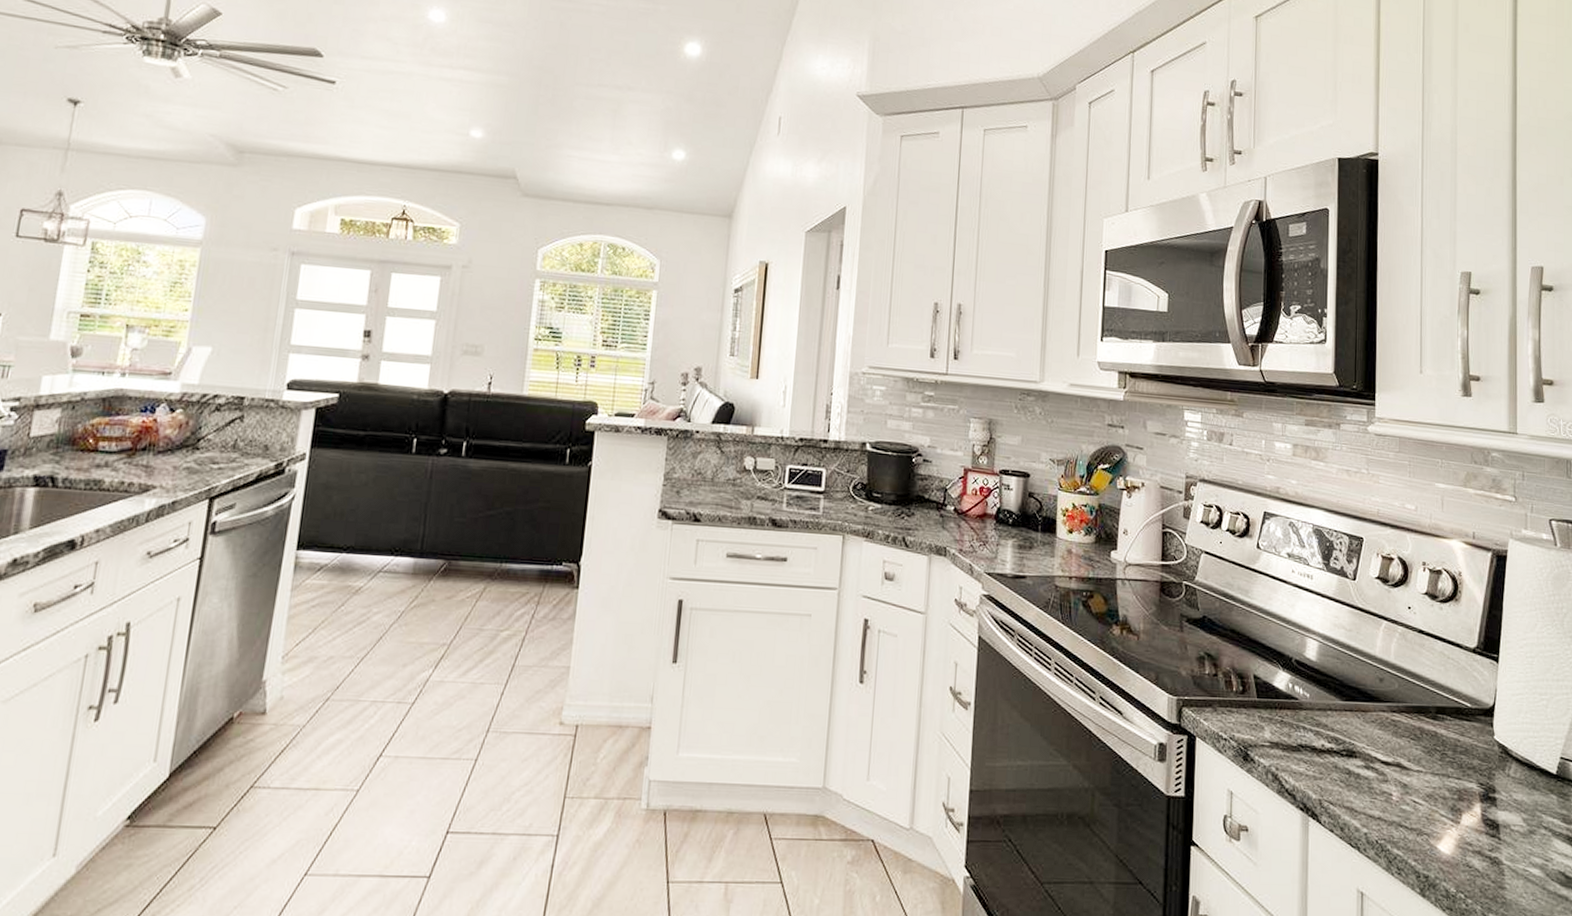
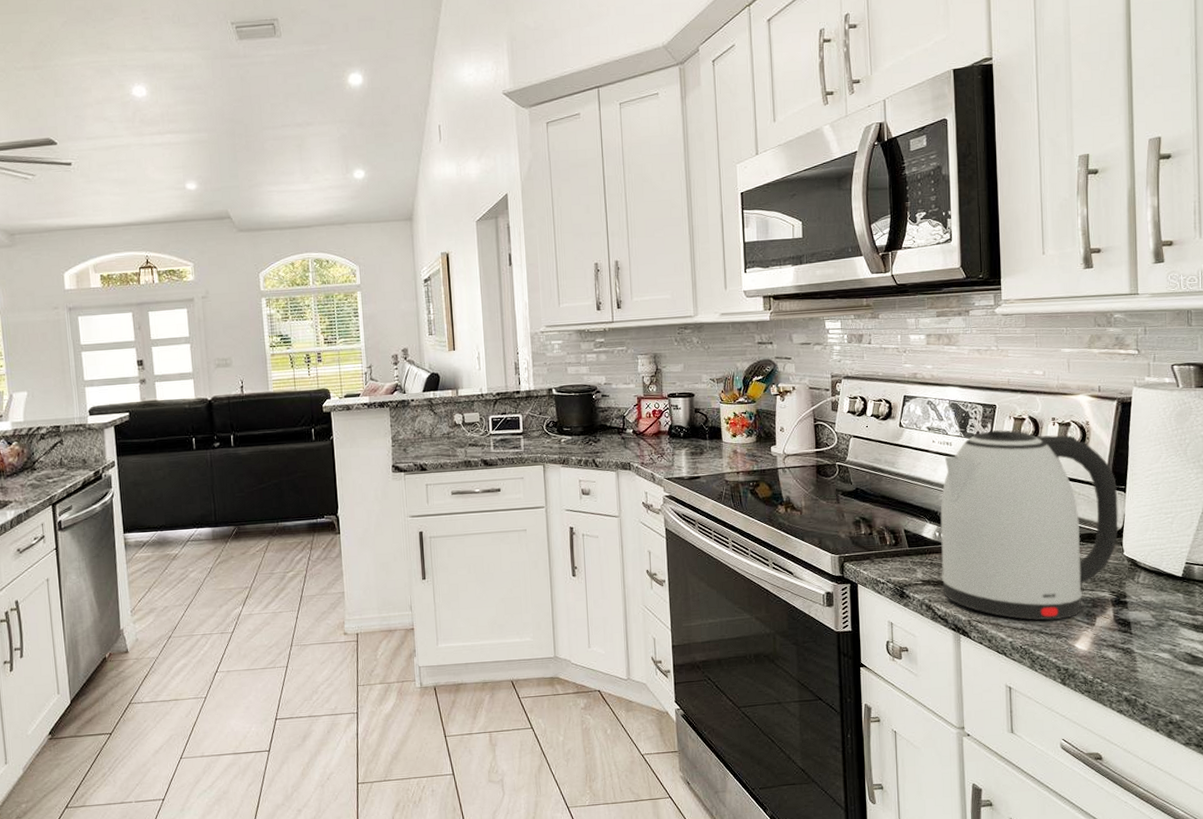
kettle: none [1291,566,1490,812] -> present [940,429,1118,621]

